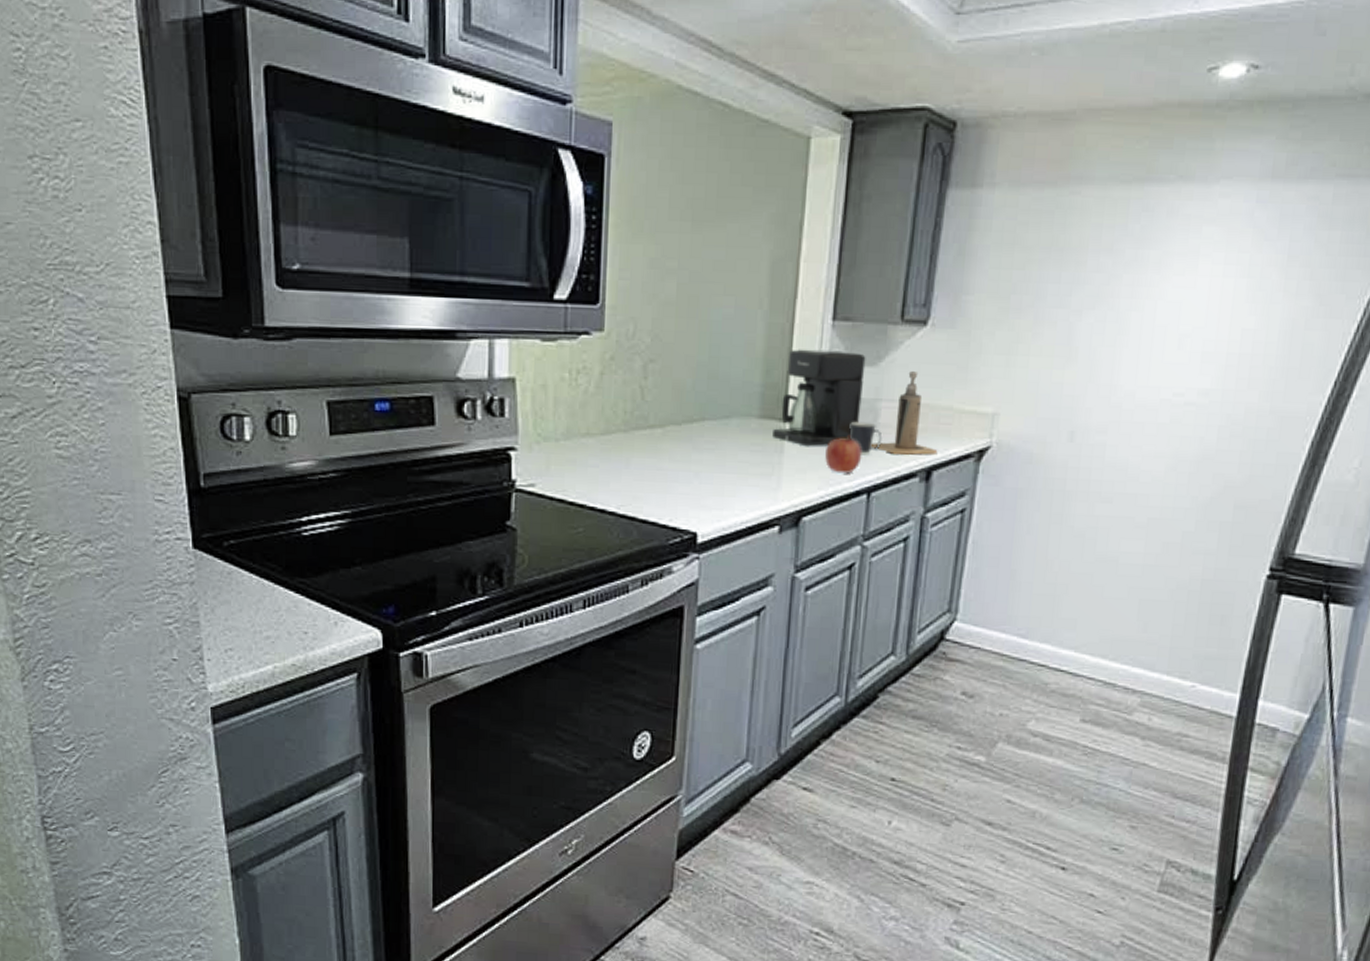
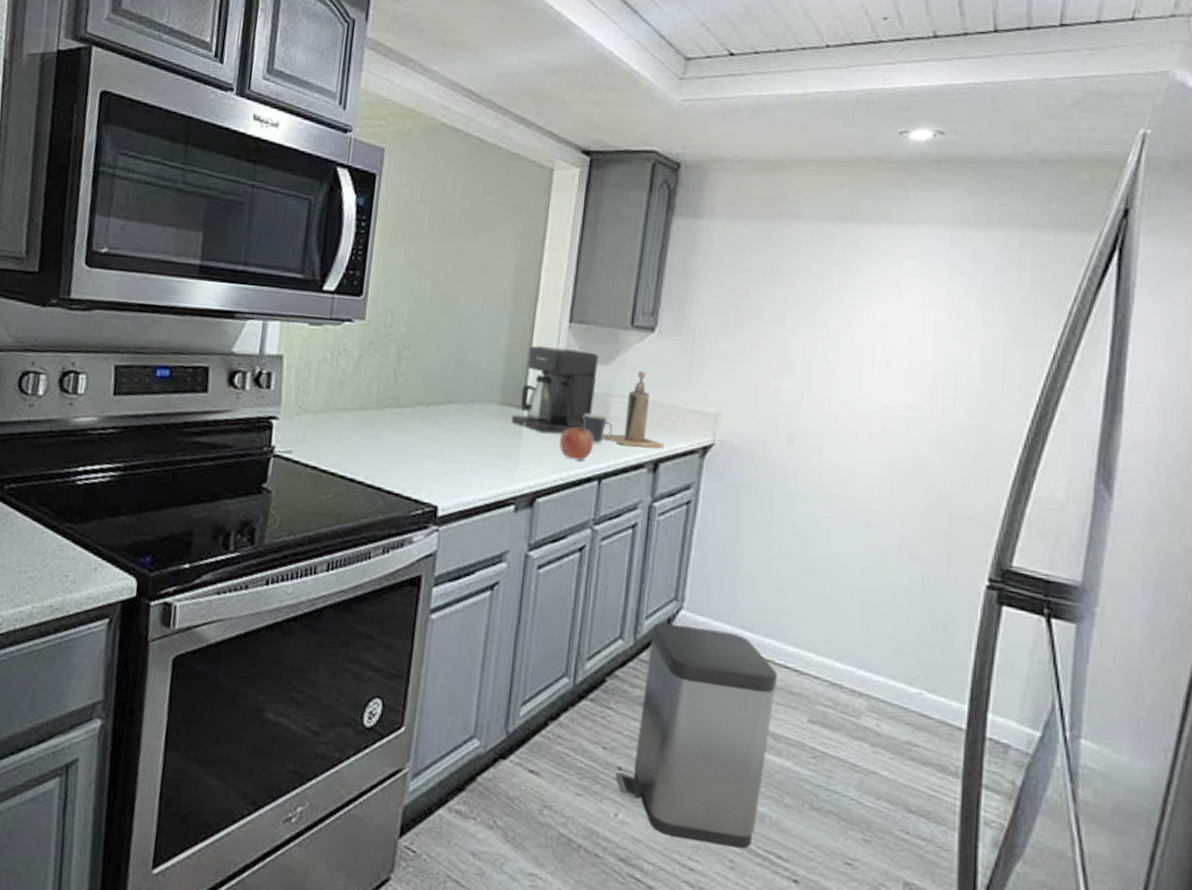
pedal bin: none [888,635,1051,843] -> present [615,622,777,849]

